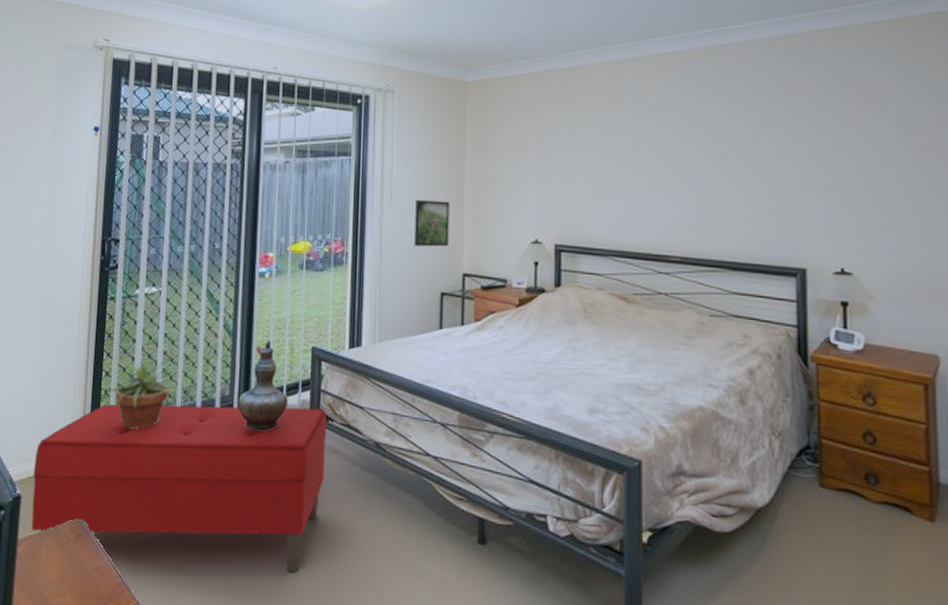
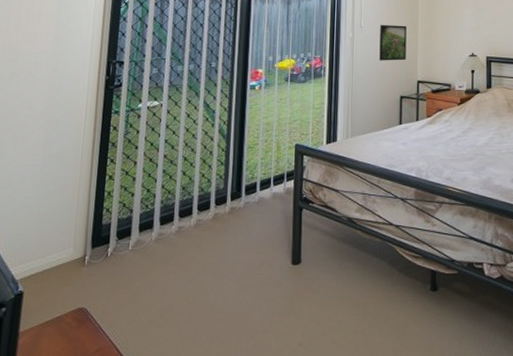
bench: present [31,404,327,572] -> none [33,194,309,332]
potted plant: present [105,361,178,429] -> none [108,163,177,224]
decorative vase: present [237,339,288,431] -> none [231,140,275,217]

